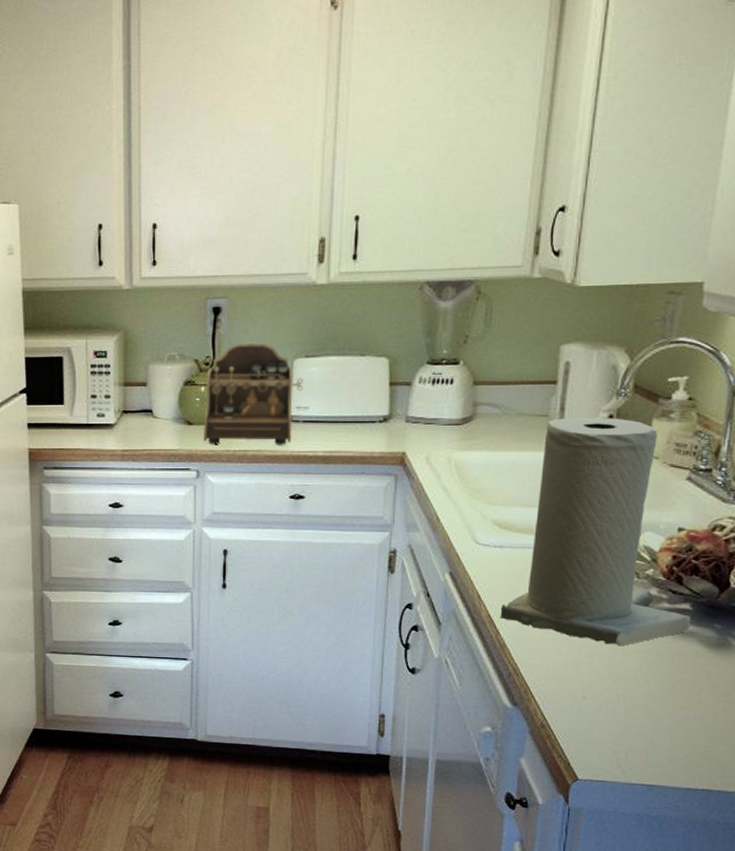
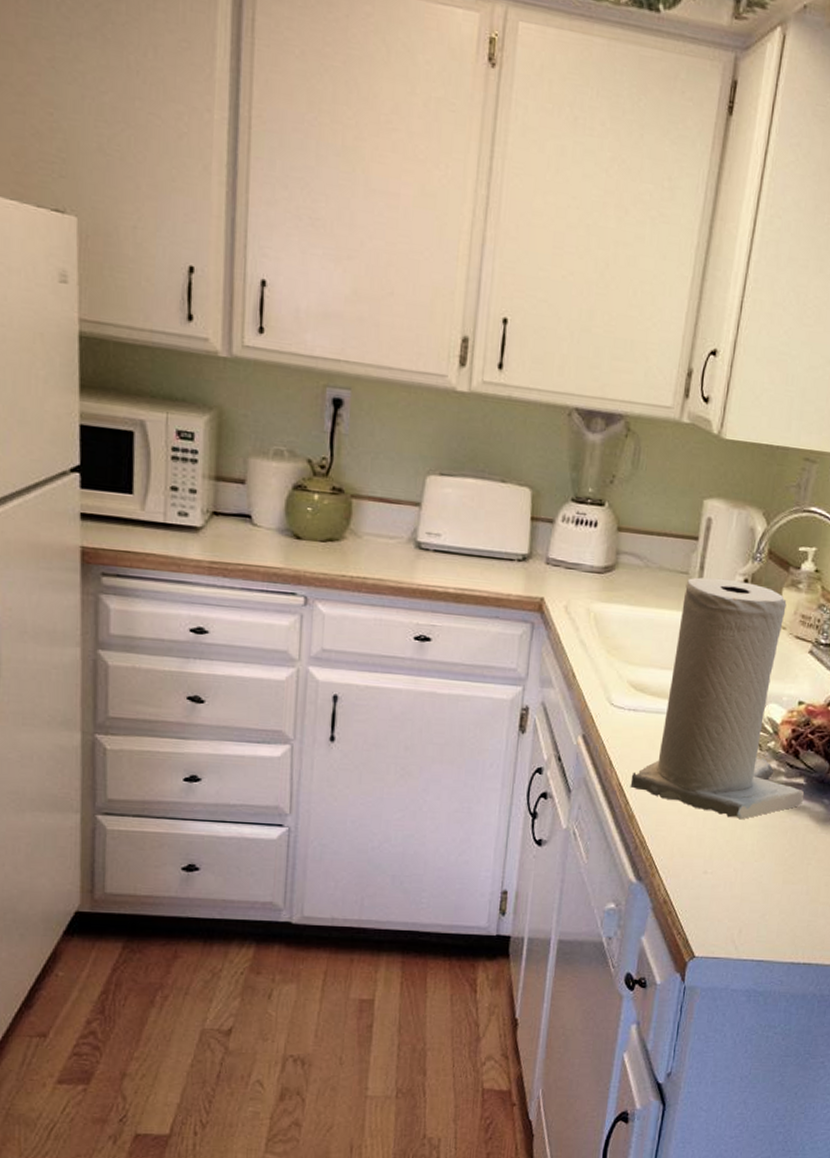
spice rack: present [203,342,303,445] -> none [314,447,436,576]

